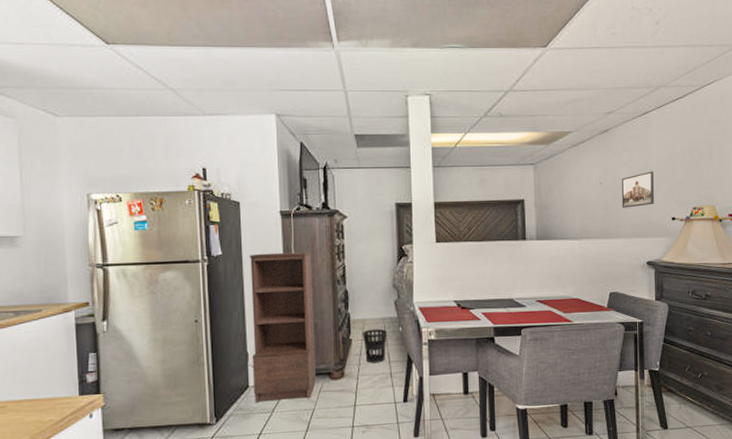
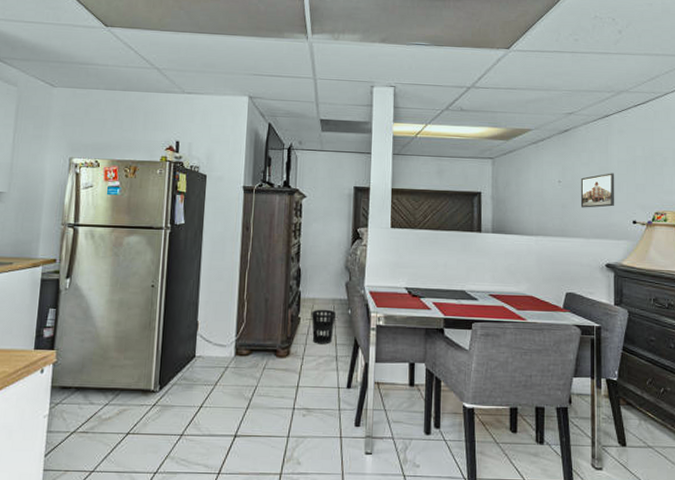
shelving unit: present [249,252,316,403] -> none [199,225,269,375]

